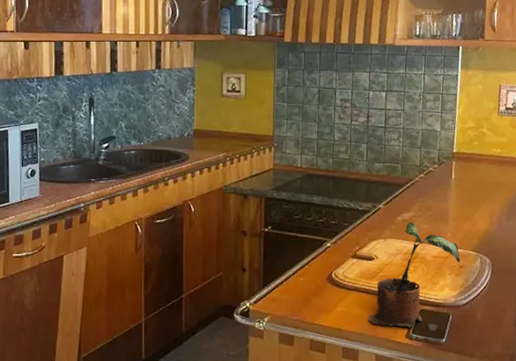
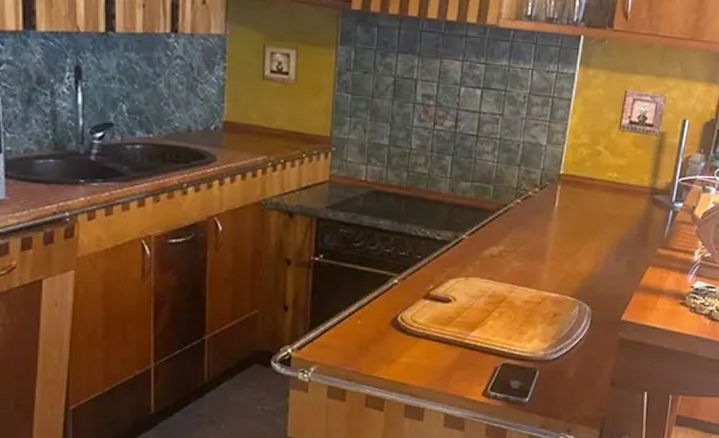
potted plant: present [367,222,461,328] -> none [437,258,556,384]

